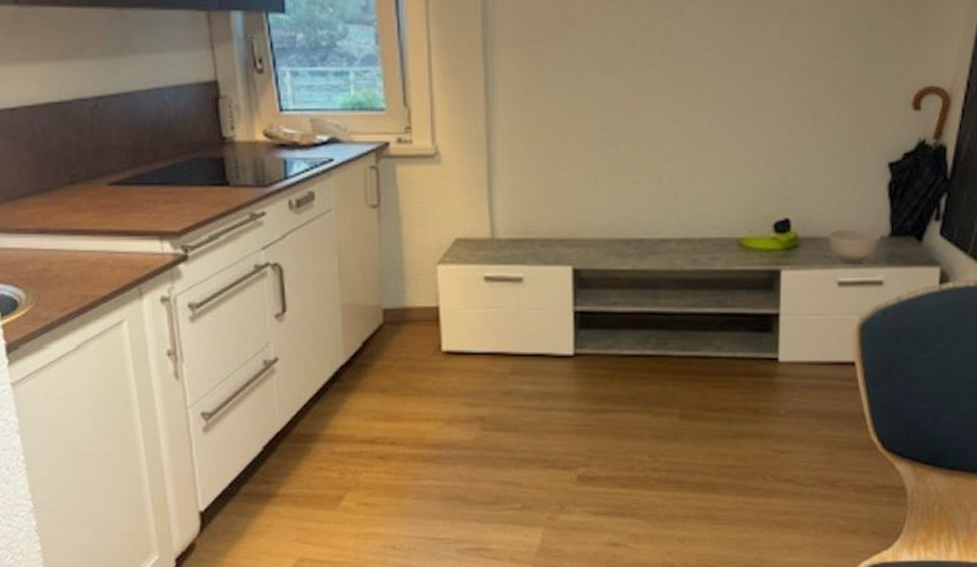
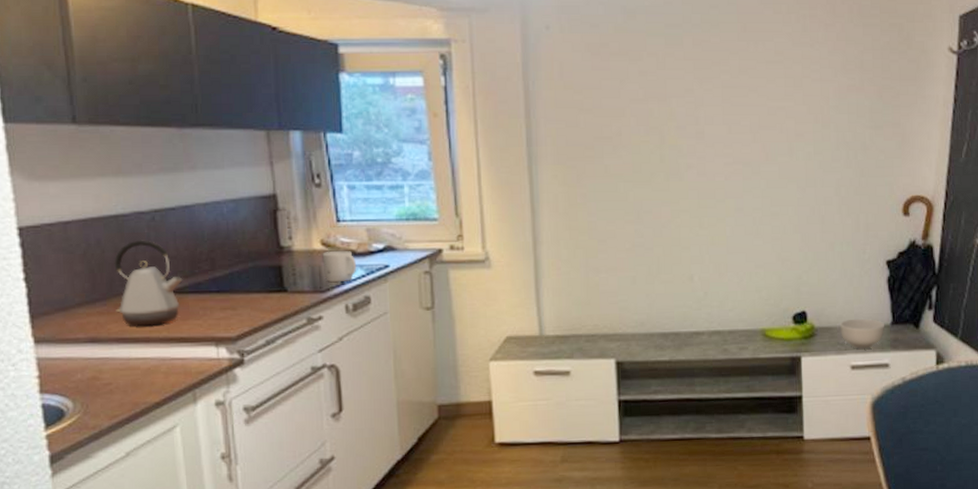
kettle: none [59,128,127,219] -> present [114,240,183,327]
mug: none [265,143,300,176] -> present [322,251,356,282]

